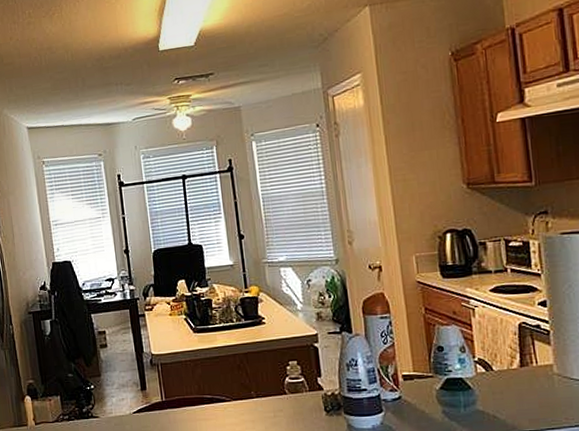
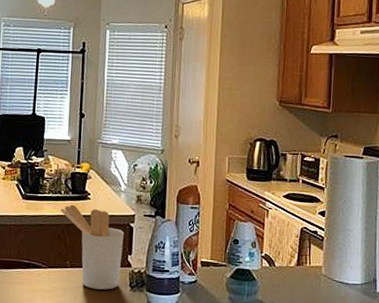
utensil holder: none [235,331,313,418] -> present [60,204,124,290]

